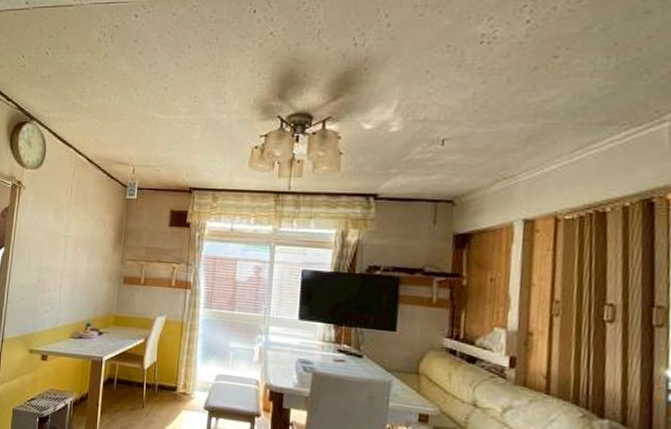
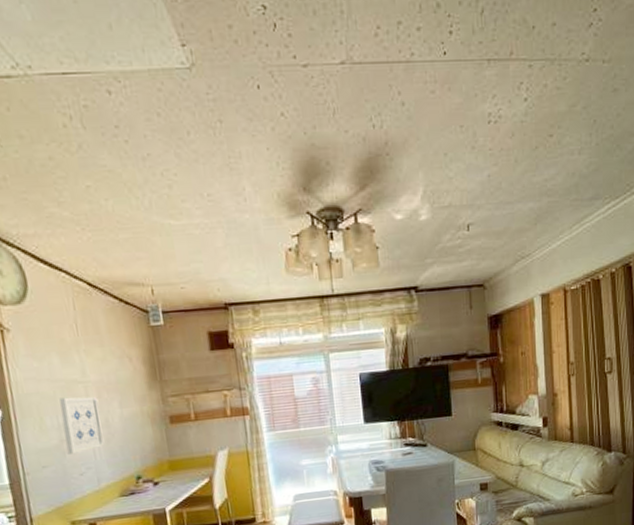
wall art: none [41,246,73,294] -> present [59,396,105,454]

